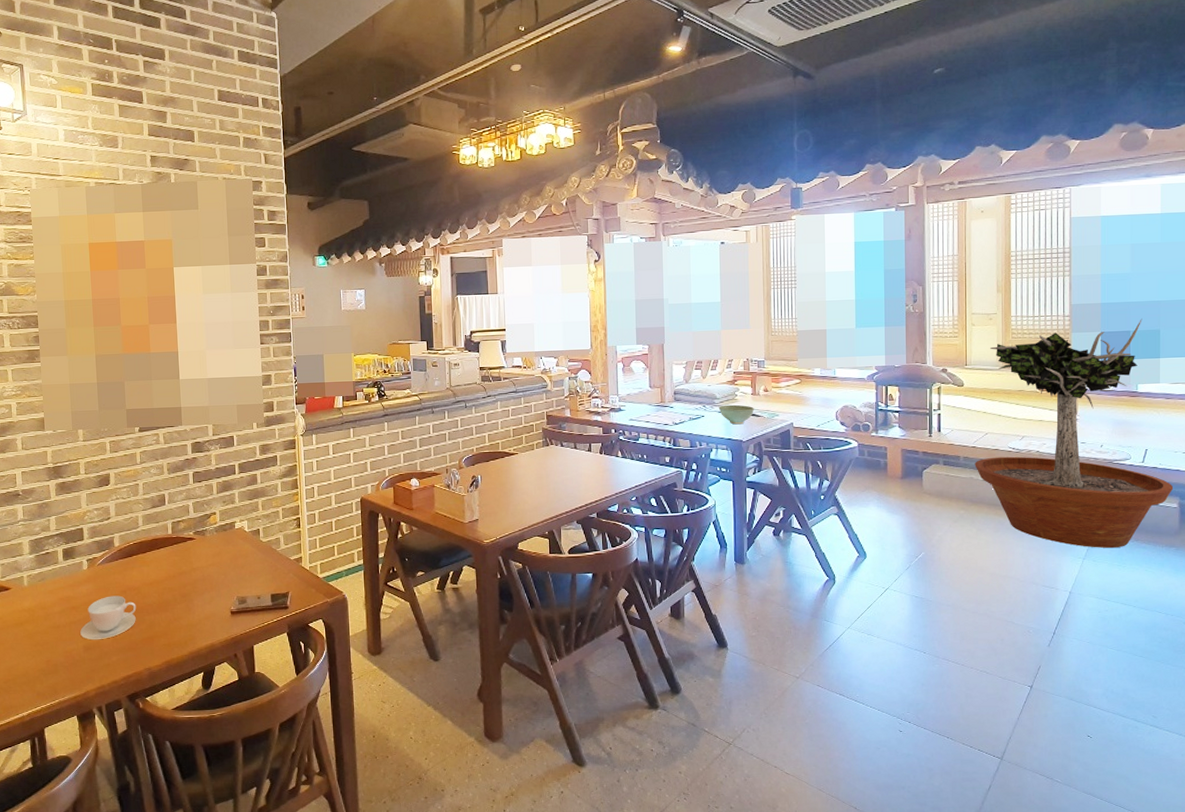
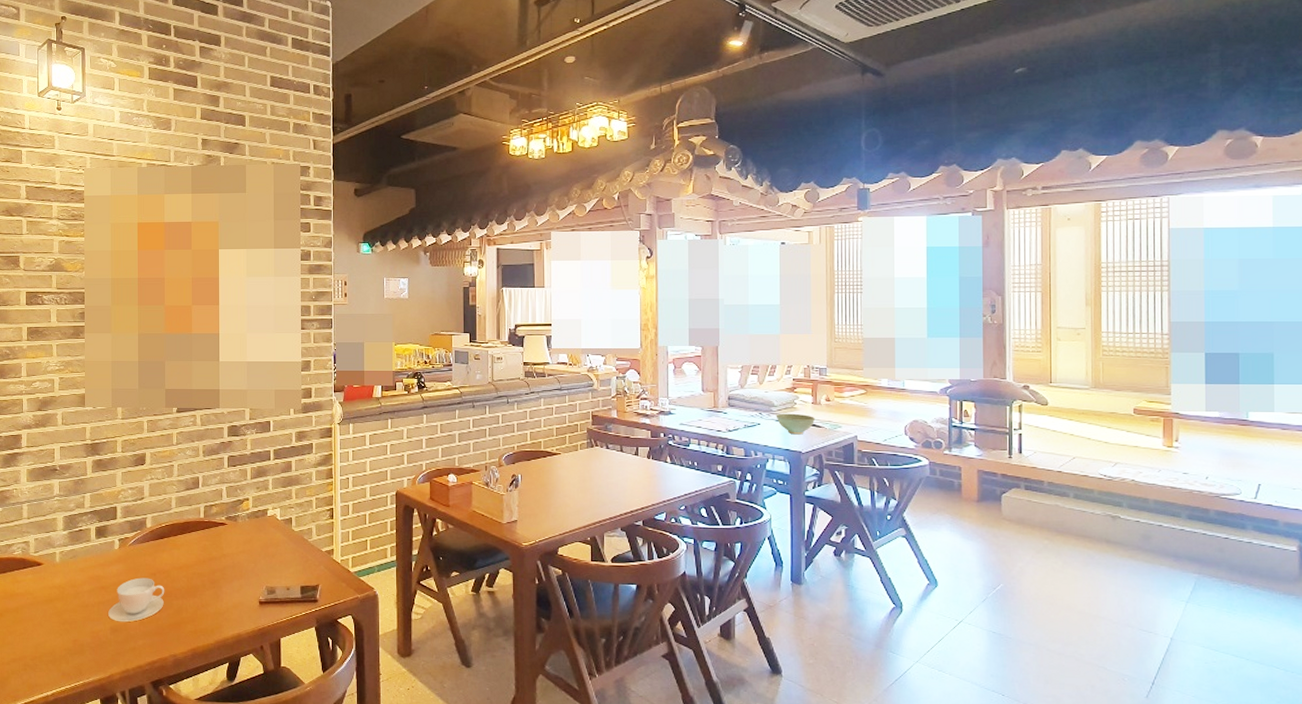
potted tree: present [975,319,1174,548] -> none [1060,340,1292,592]

